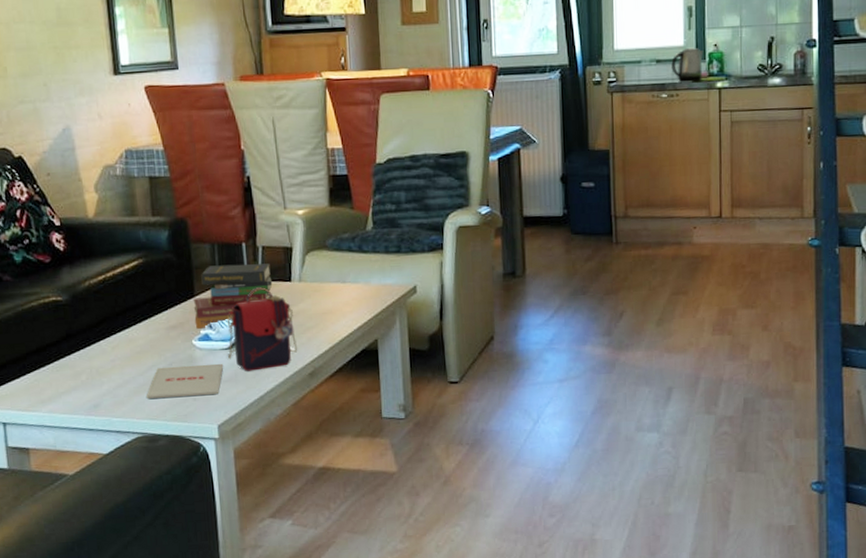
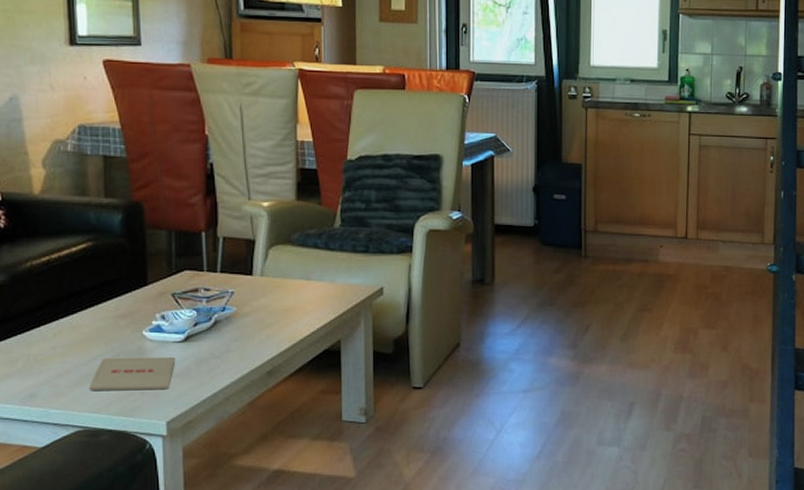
books: present [193,263,273,329] -> none [145,254,233,319]
handbag: present [228,287,298,371] -> none [181,279,257,366]
kettle: present [671,47,704,84] -> none [645,70,676,105]

